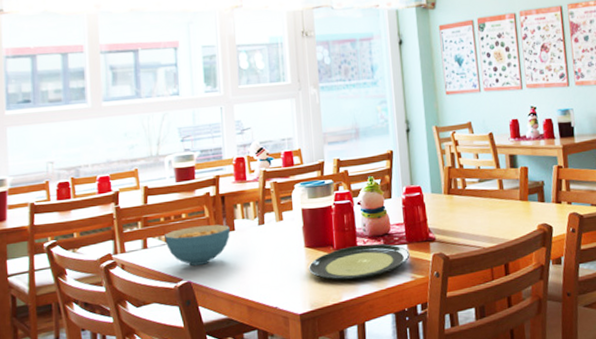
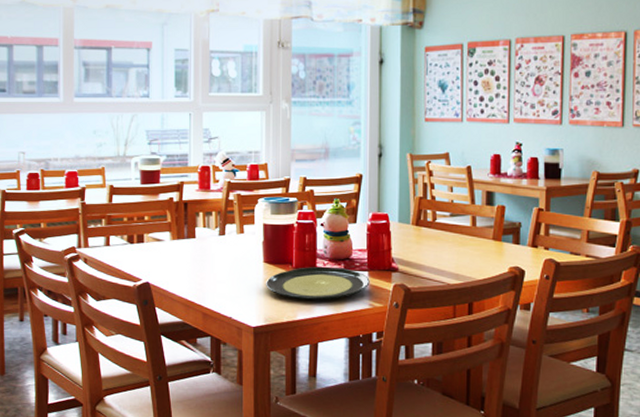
cereal bowl: present [165,224,230,266] -> none [127,230,190,268]

